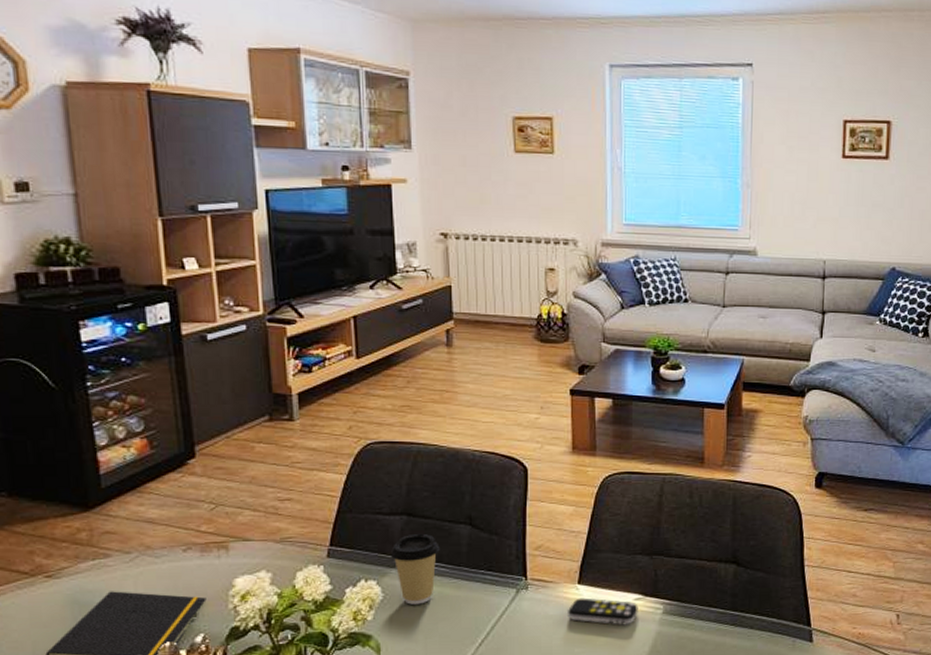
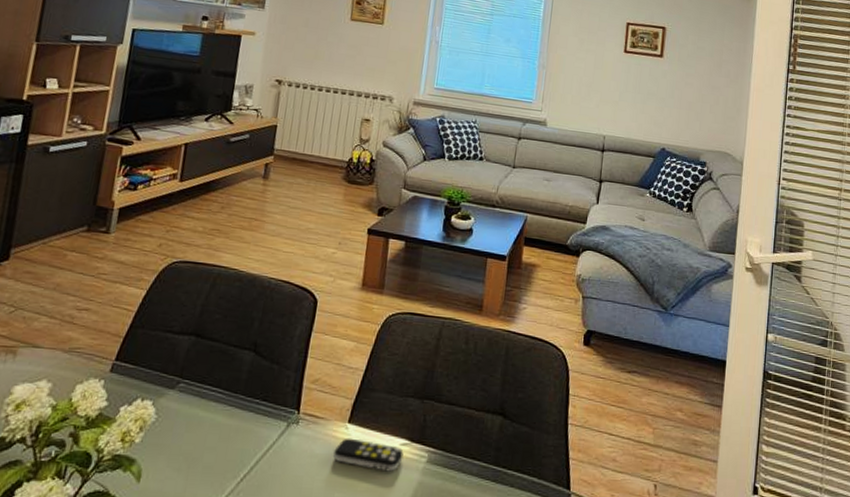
coffee cup: present [390,533,440,605] -> none [171,355,221,430]

